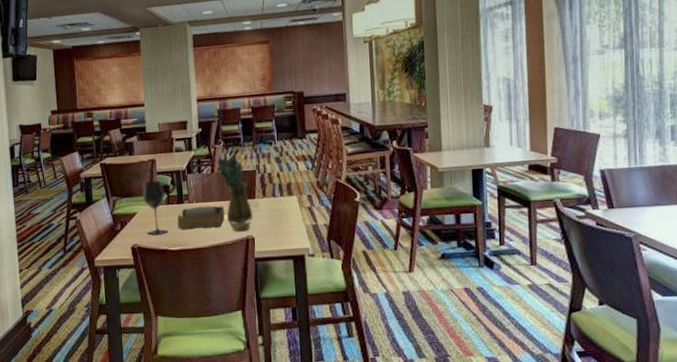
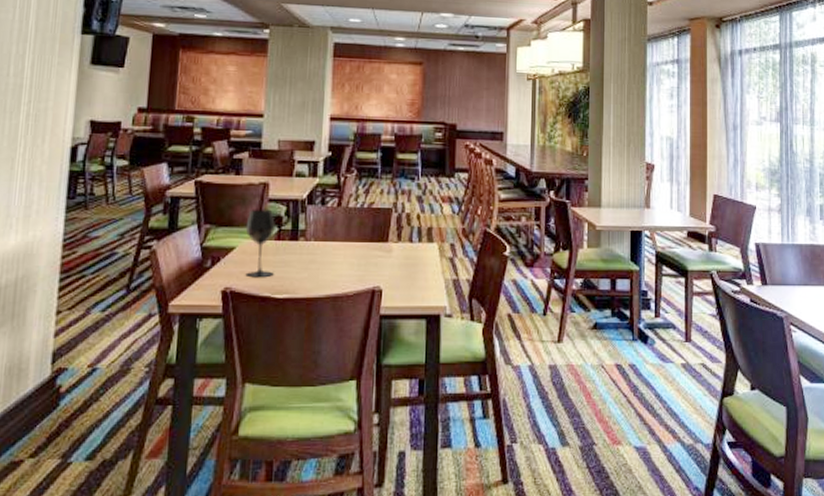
napkin holder: present [177,205,225,229] -> none [287,246,350,273]
vase: present [216,154,253,232] -> none [345,185,384,281]

